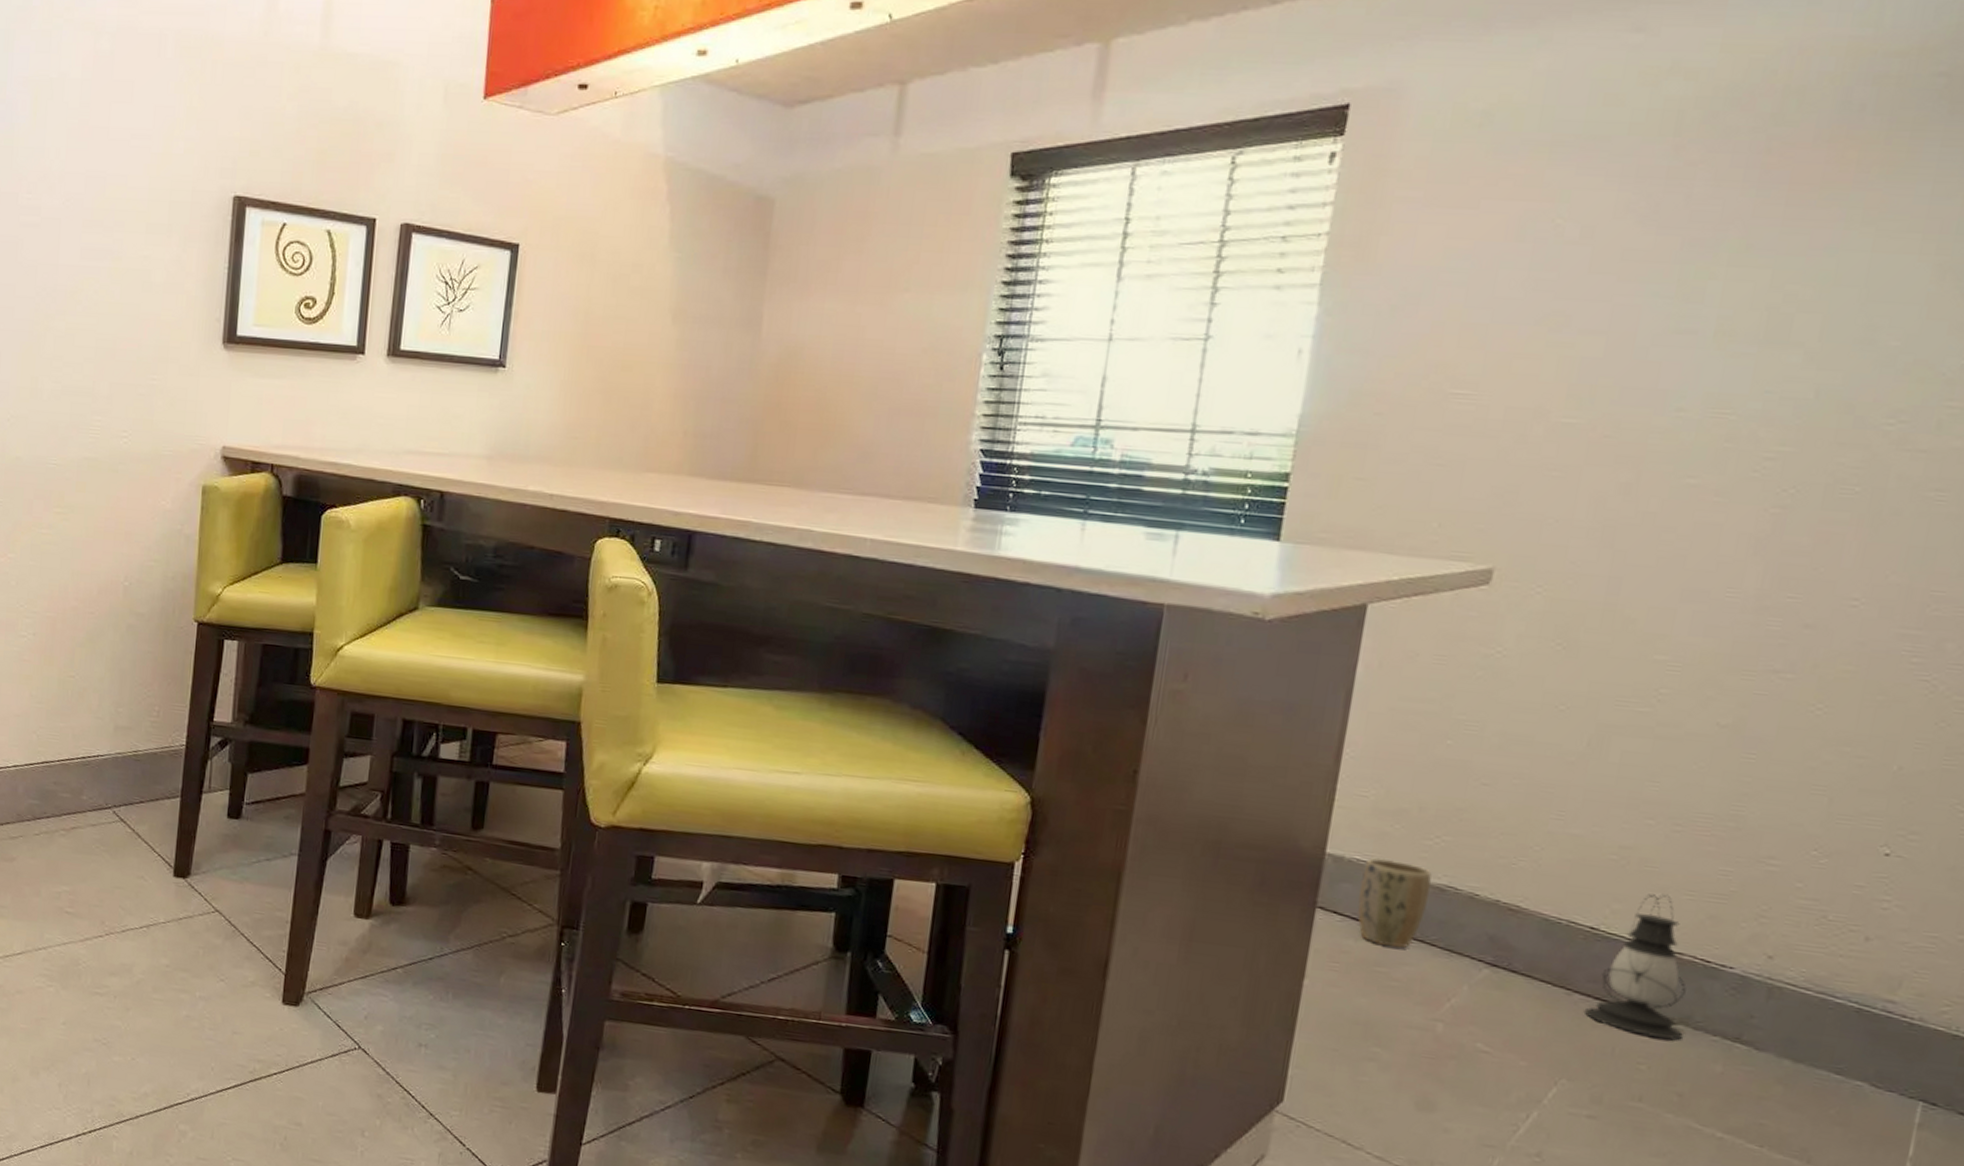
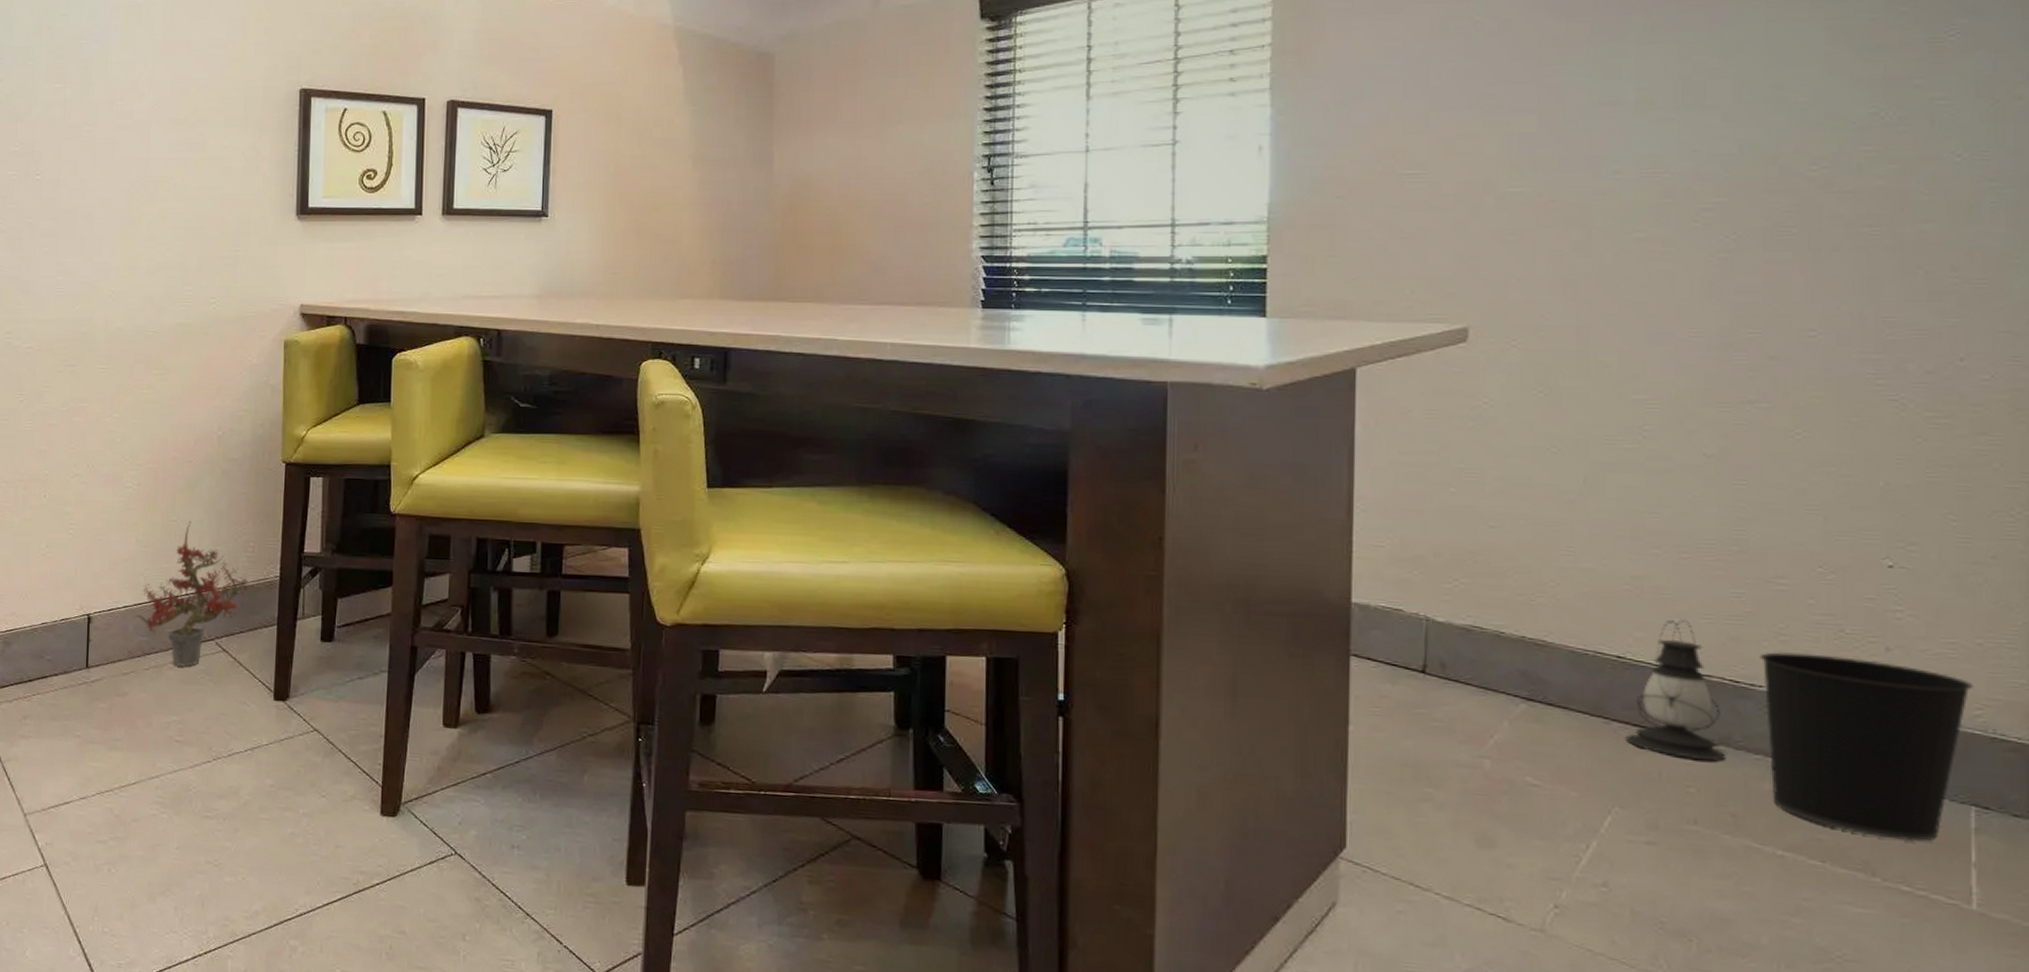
potted plant: none [24,679,152,835] -> present [133,522,249,667]
plant pot: present [1356,858,1432,948] -> none [1389,603,1456,689]
wastebasket: none [1722,934,1946,1134] -> present [1759,652,1973,842]

